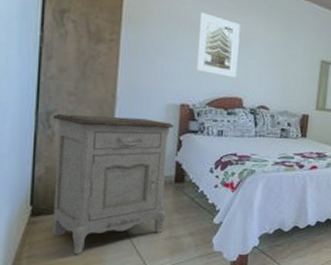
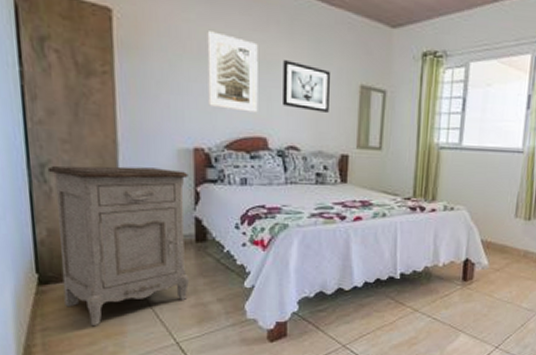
wall art: none [257,38,297,80] -> present [283,60,330,112]

